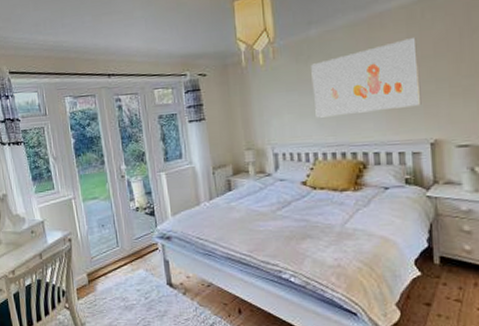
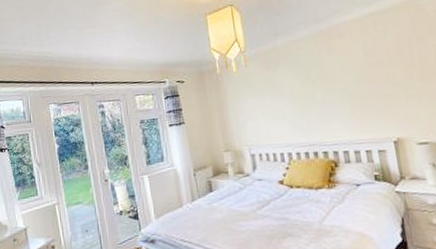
wall art: present [311,38,422,118] -> none [280,47,382,120]

